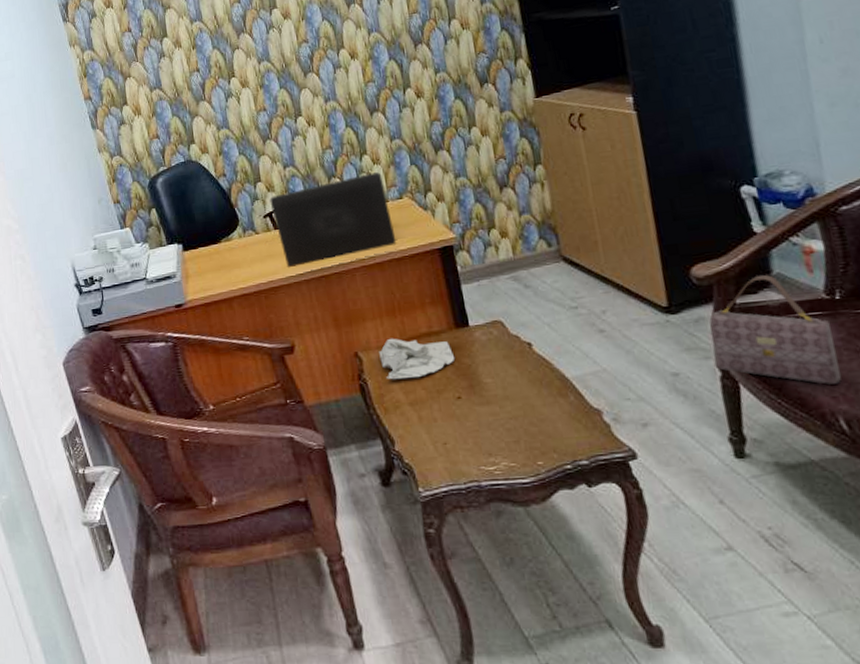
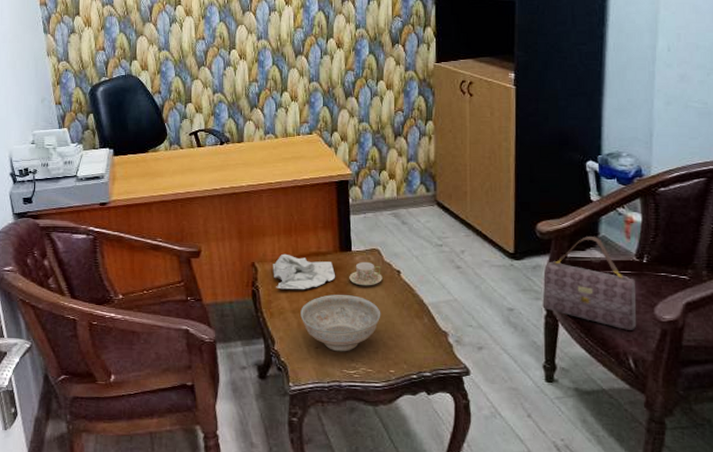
laptop: present [269,172,397,268] -> none [197,108,301,183]
decorative bowl: none [419,377,517,446] -> present [300,295,381,352]
teacup: none [471,336,512,366] -> present [349,261,382,286]

